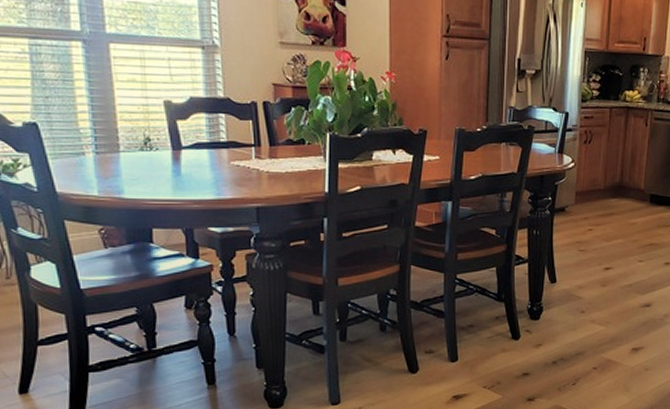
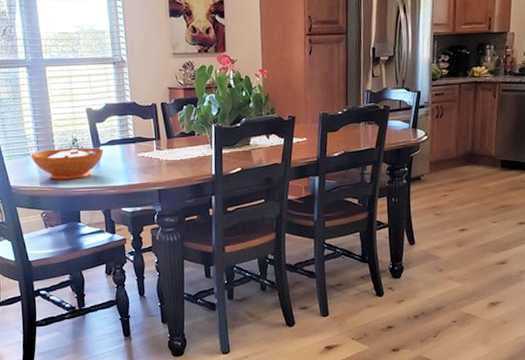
decorative bowl: none [85,149,186,188] -> present [30,147,103,180]

